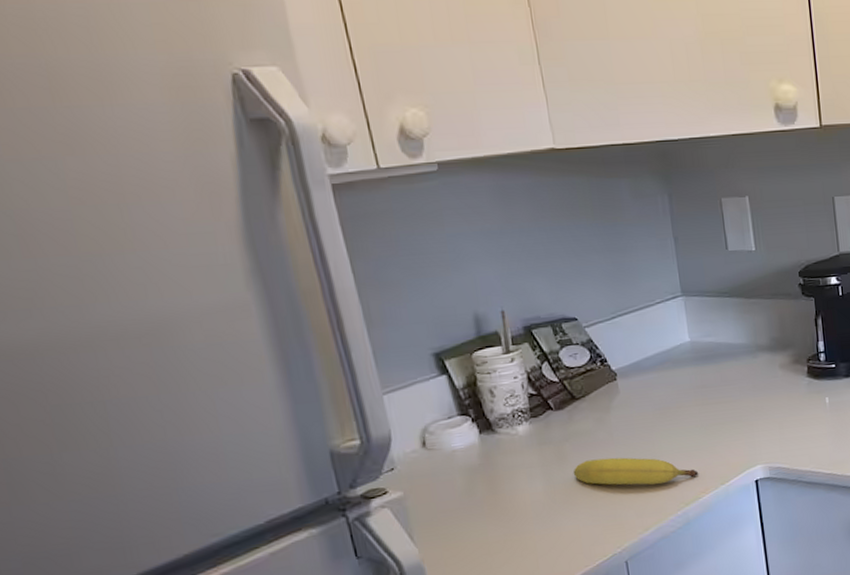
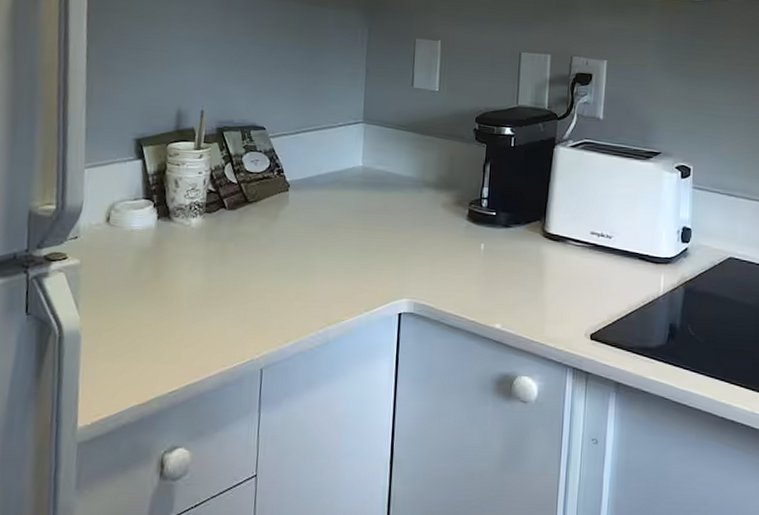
fruit: present [573,457,699,485] -> none [231,262,347,299]

